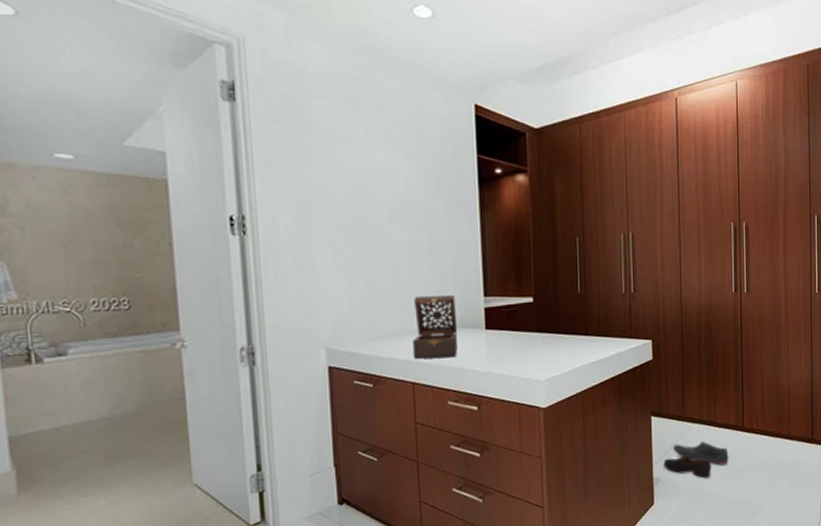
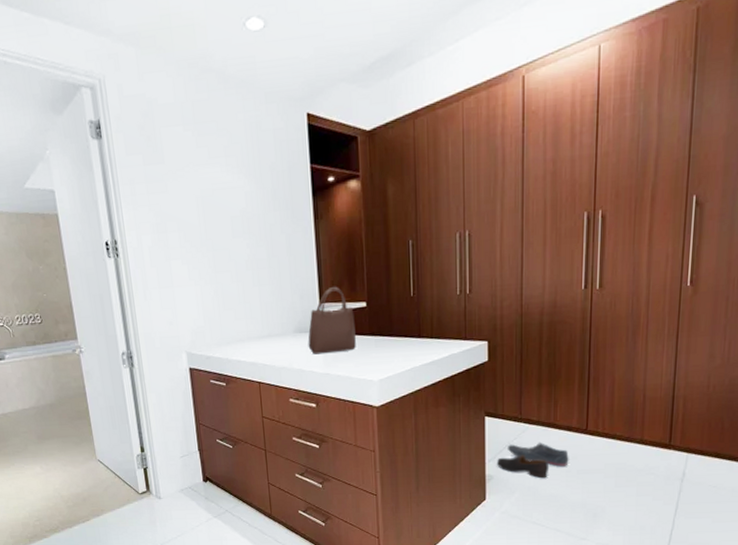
jewelry box: present [412,295,458,360] -> none [257,303,297,362]
handbag: none [470,279,522,352] -> present [308,286,356,355]

